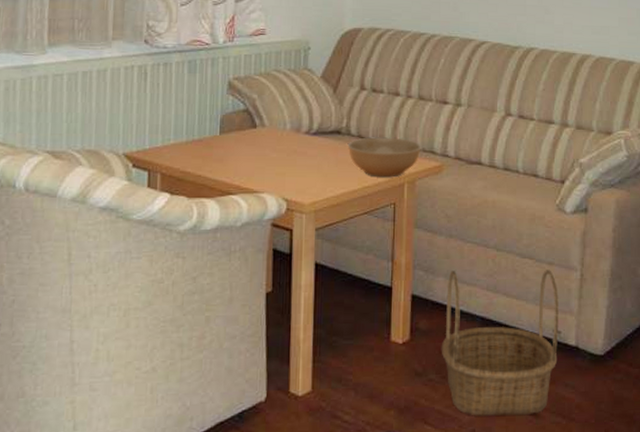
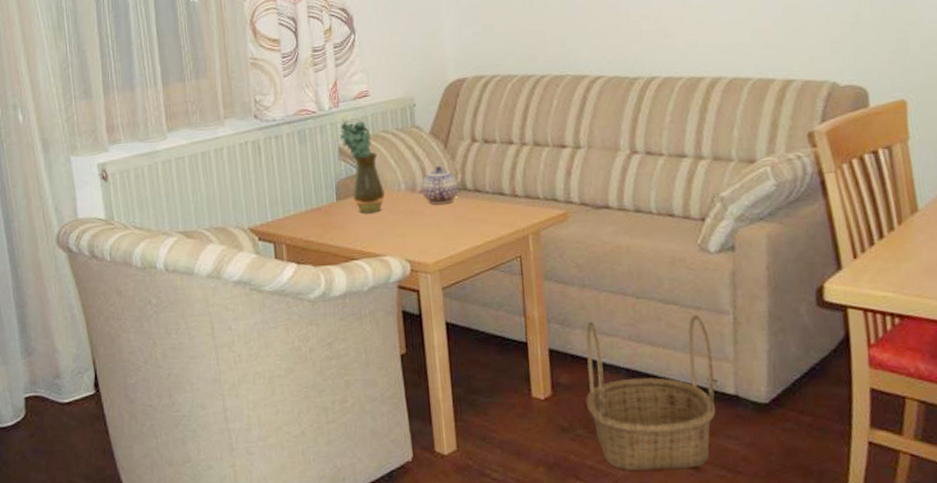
vase: none [231,53,270,149] -> present [340,118,385,213]
teapot: none [307,109,343,147] -> present [421,165,459,205]
bowl: present [347,137,421,176] -> none [465,188,543,230]

